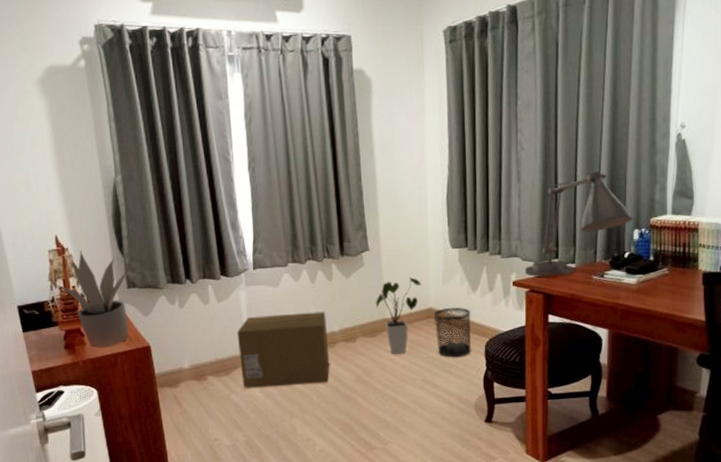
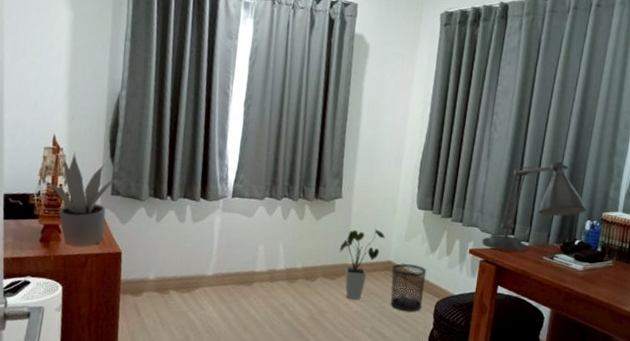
box: present [237,311,330,388] -> none [201,240,292,315]

